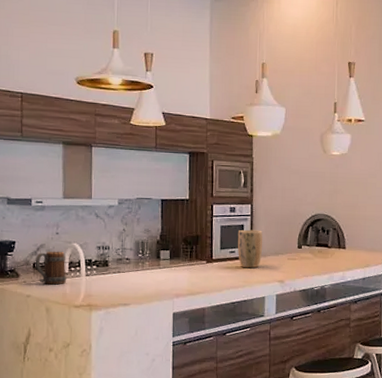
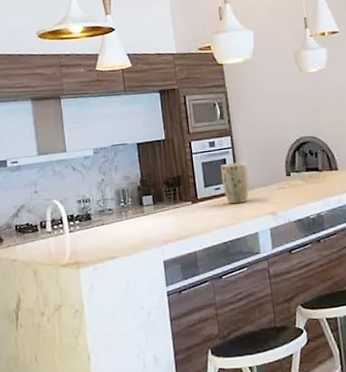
mug: present [35,251,67,285] -> none [17,209,51,246]

